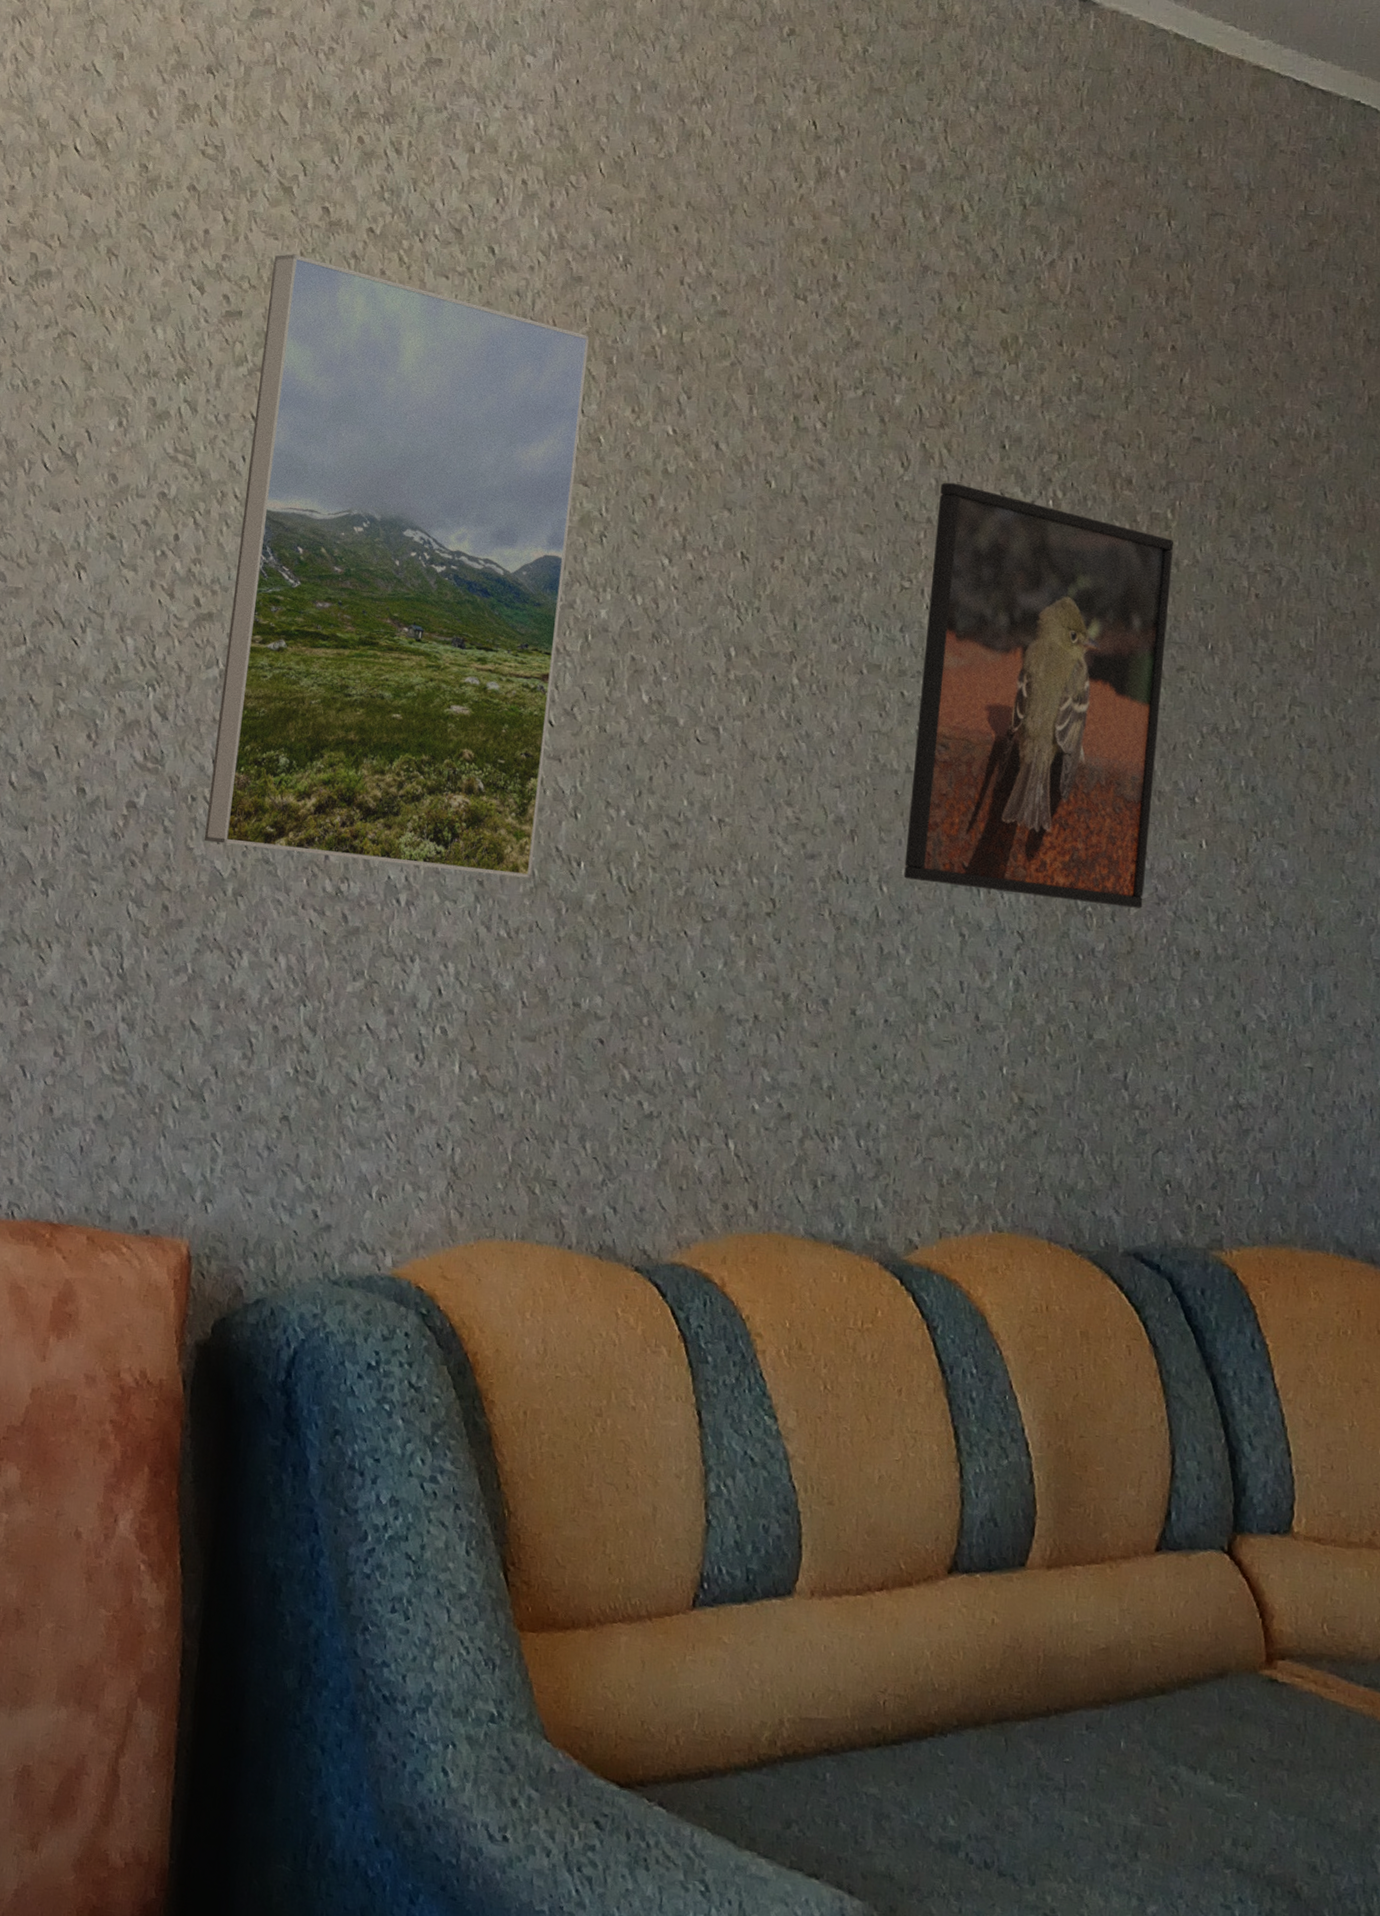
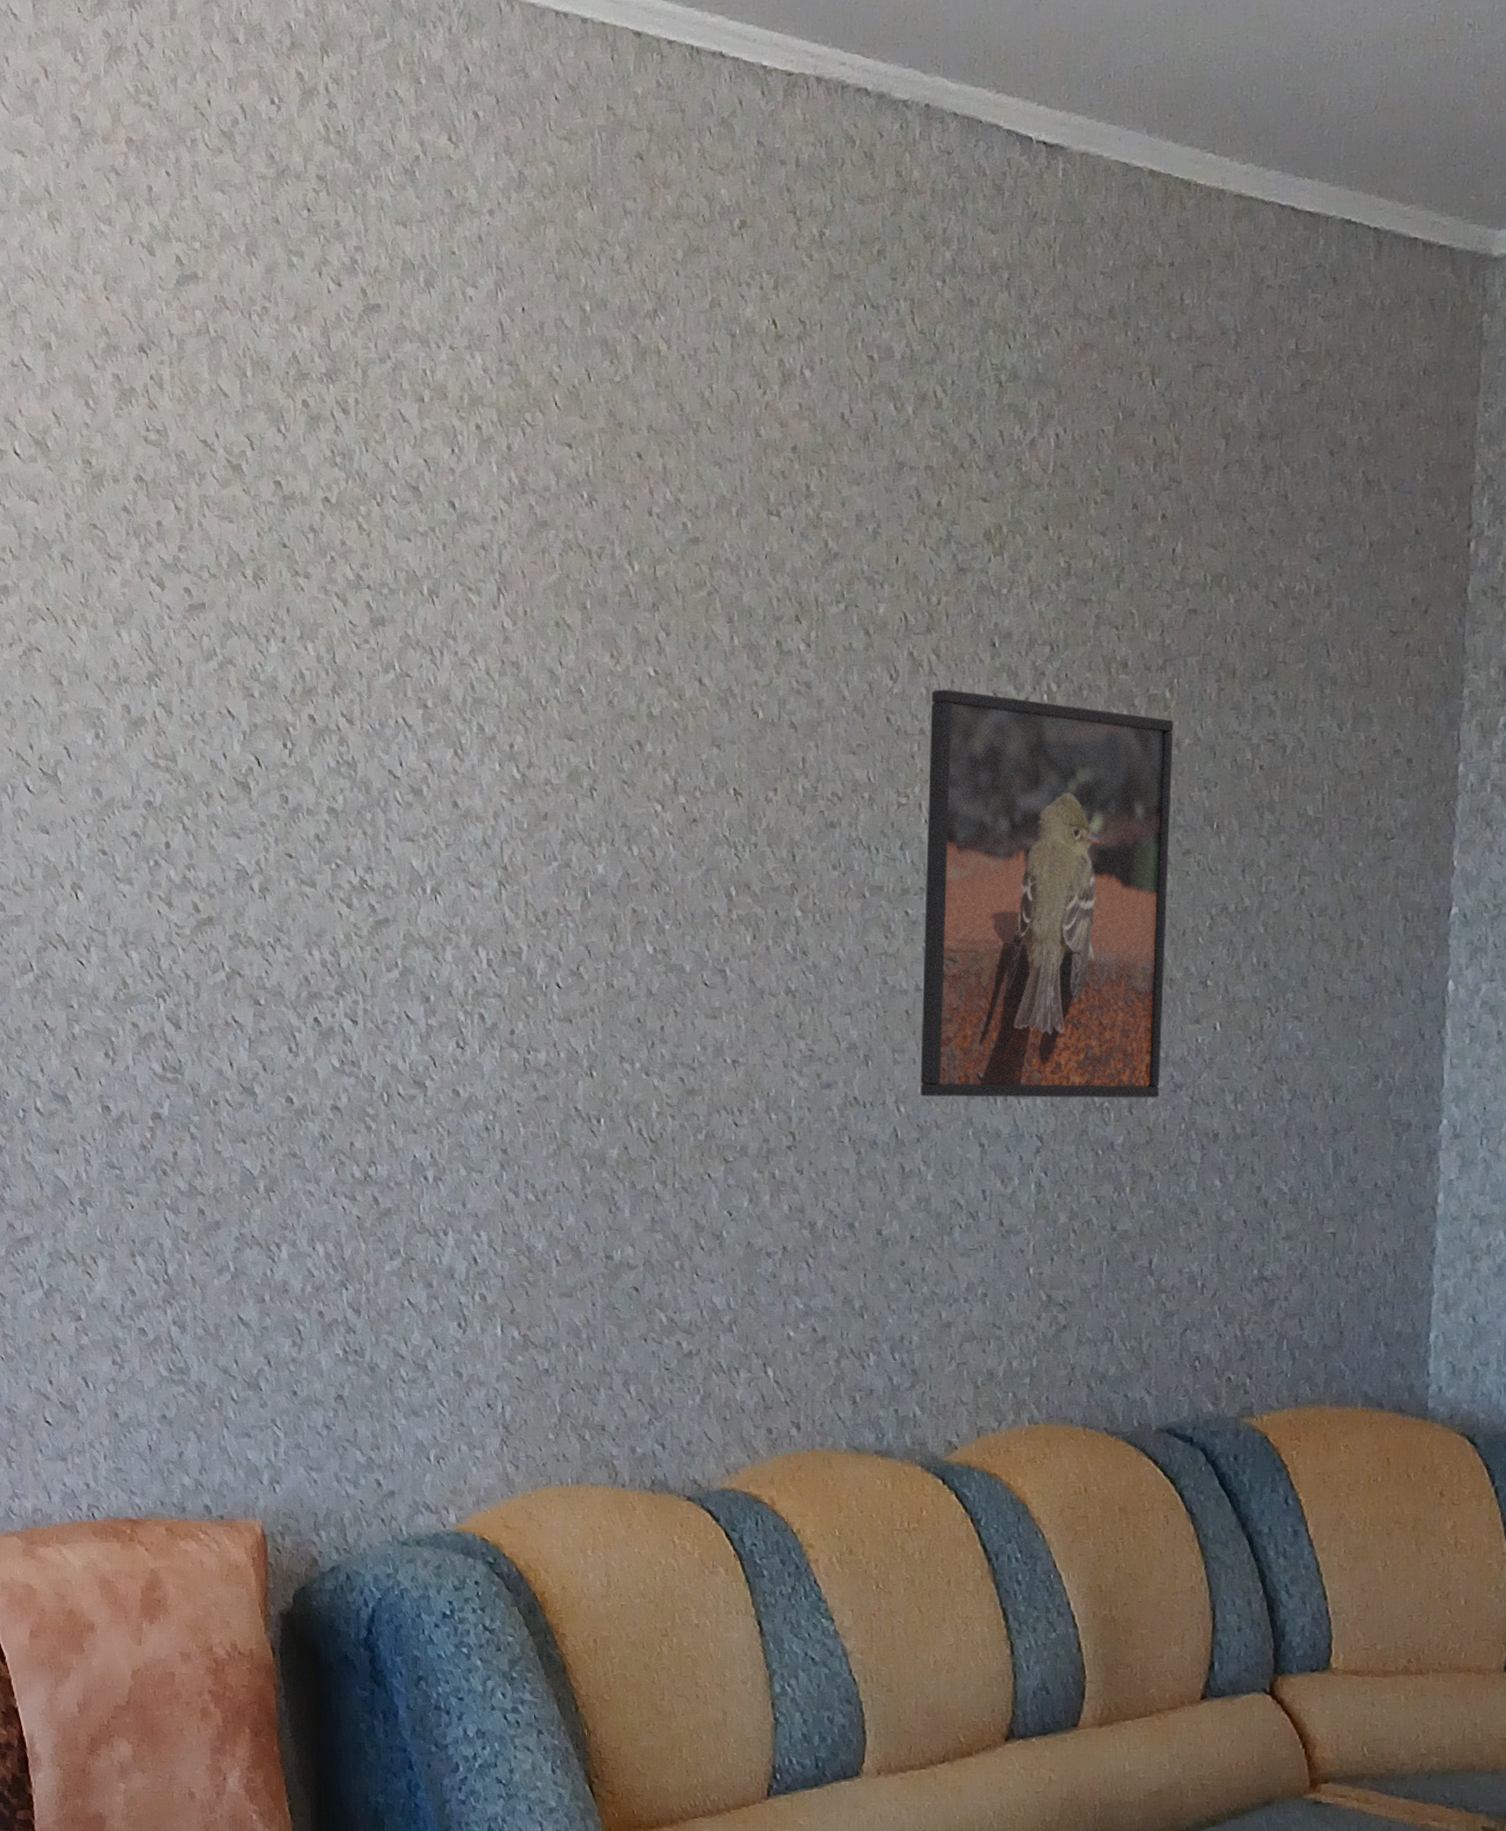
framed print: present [204,254,589,879] -> none [230,535,561,1143]

